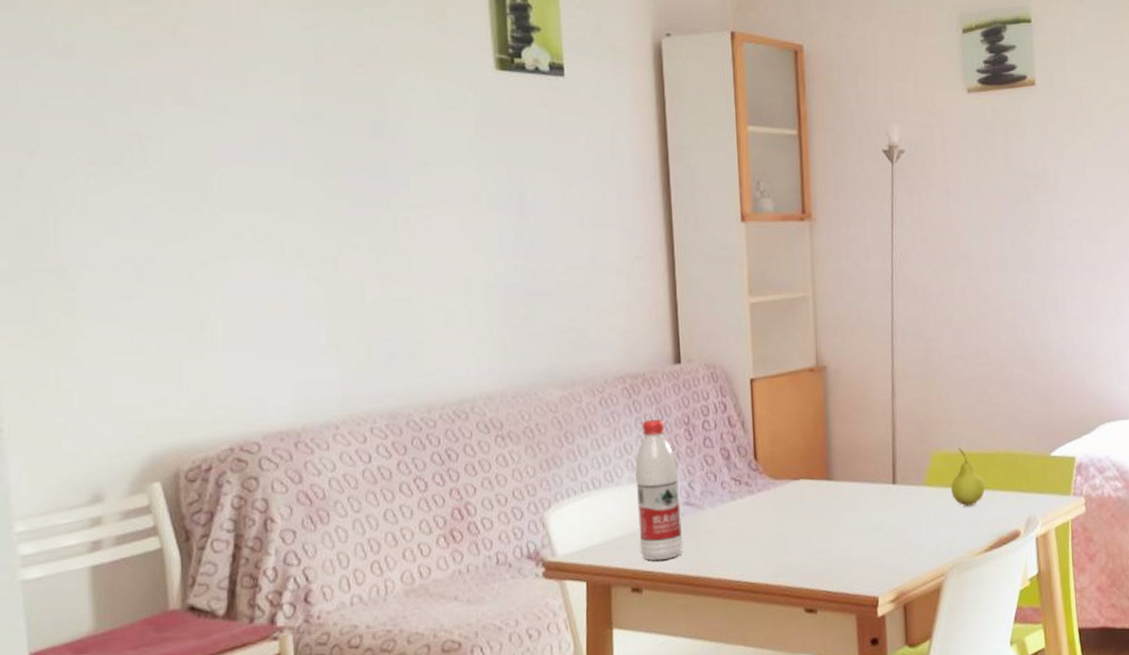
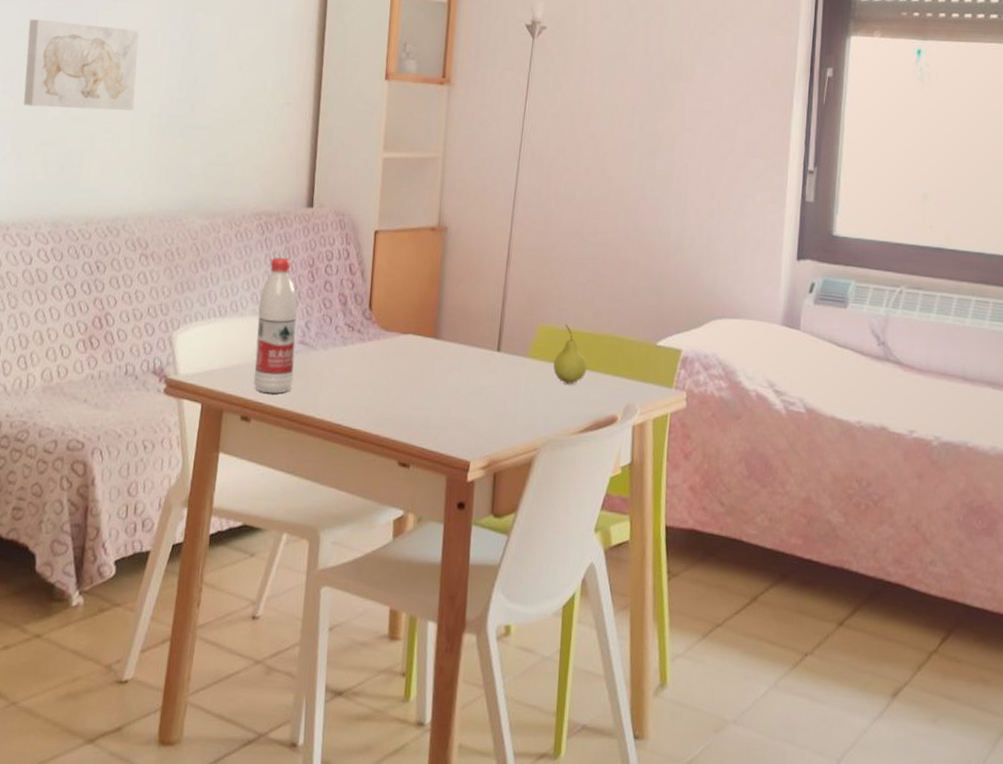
wall art: none [327,194,465,292] -> present [23,19,139,111]

